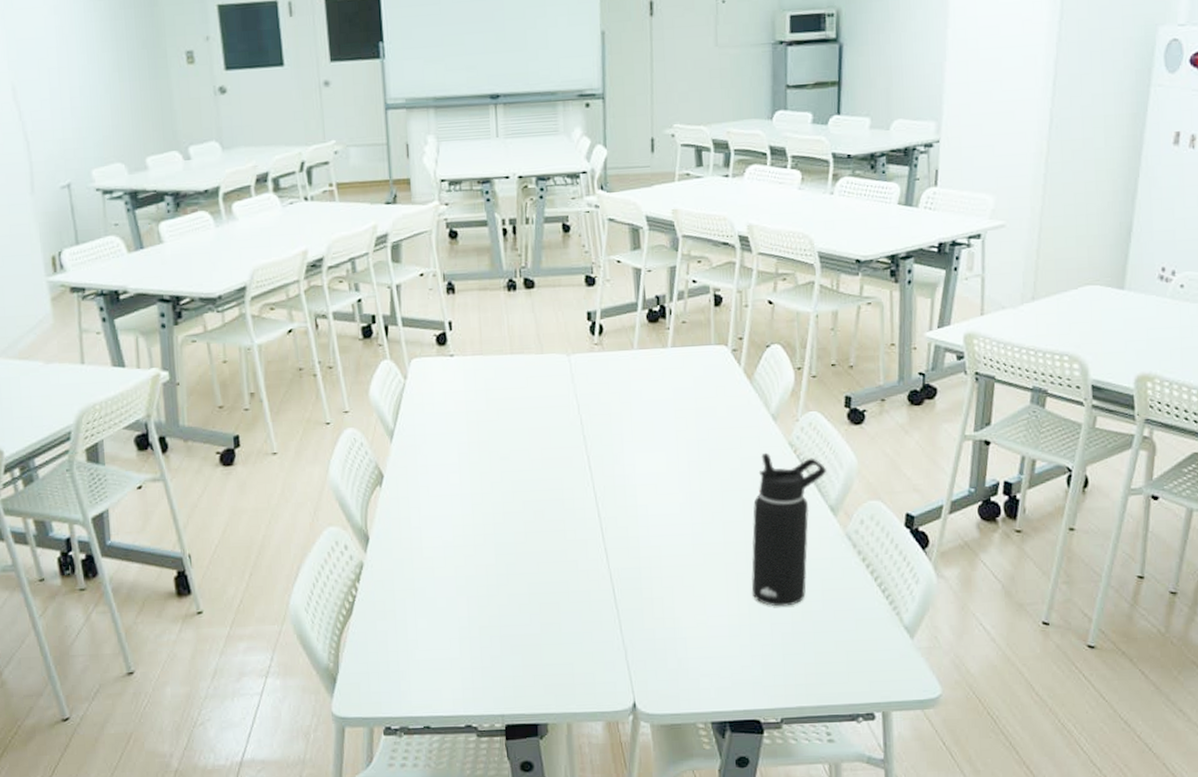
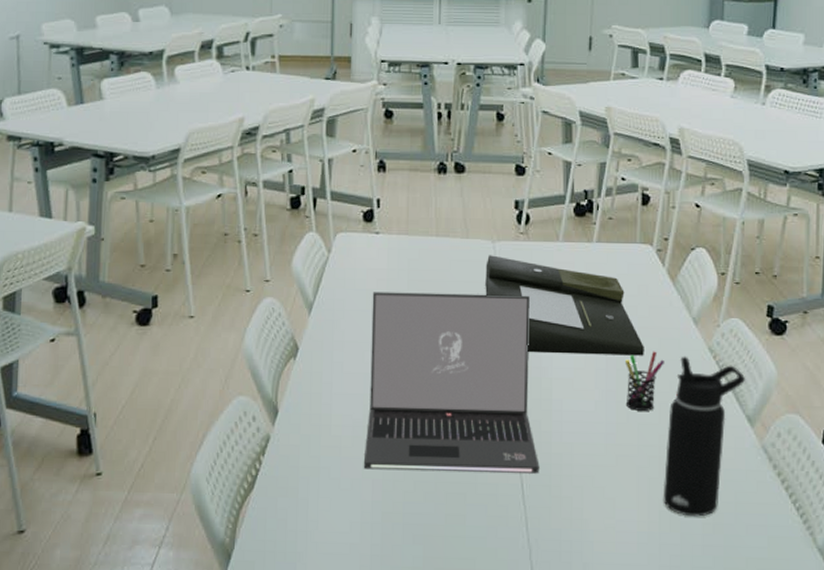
laptop: none [452,405,630,587] -> present [363,292,540,474]
document tray: none [562,368,725,462] -> present [485,255,644,356]
pen holder: none [707,450,746,510] -> present [625,351,664,411]

